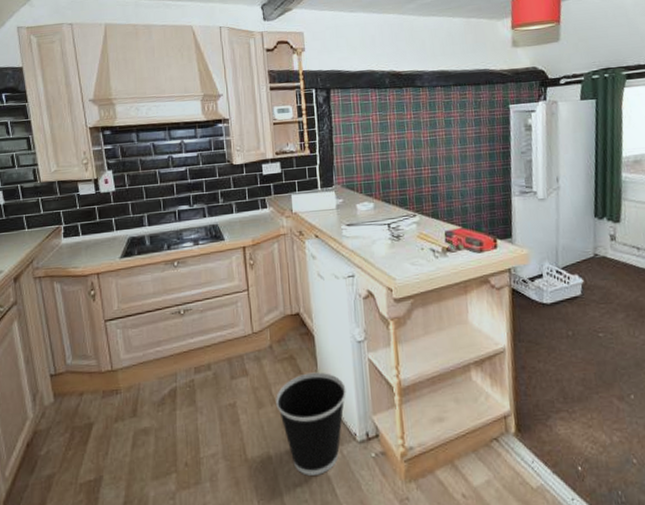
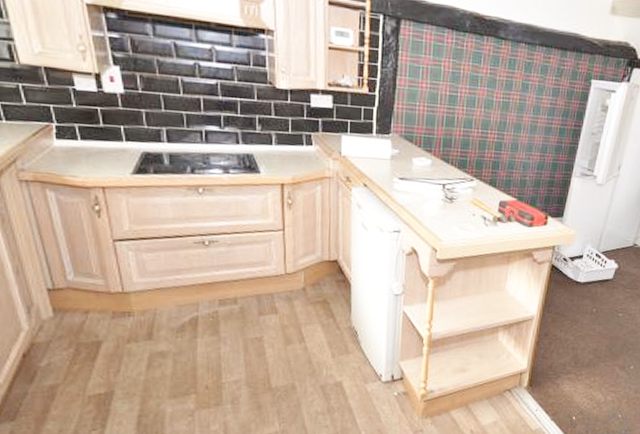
wastebasket: present [276,372,346,476] -> none [305,317,377,406]

